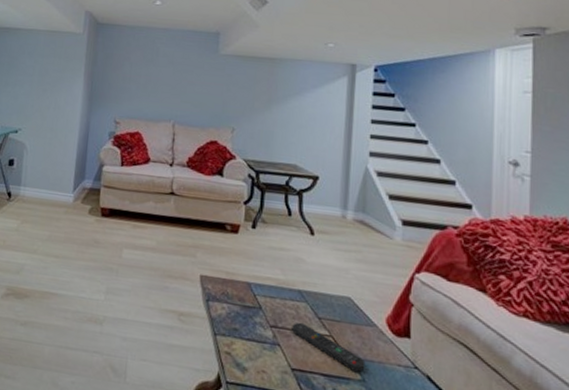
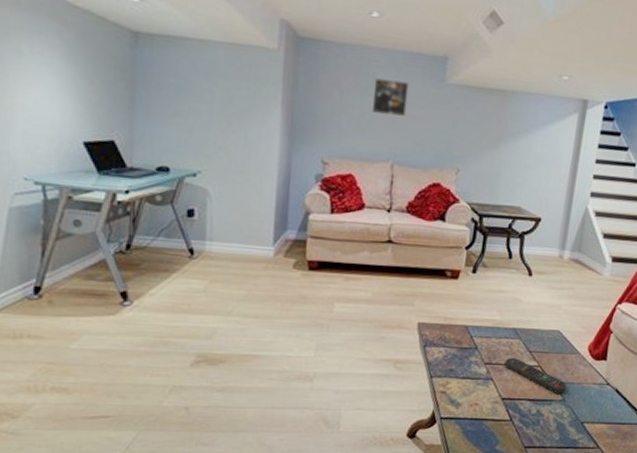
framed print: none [155,52,187,84] -> present [371,78,409,118]

